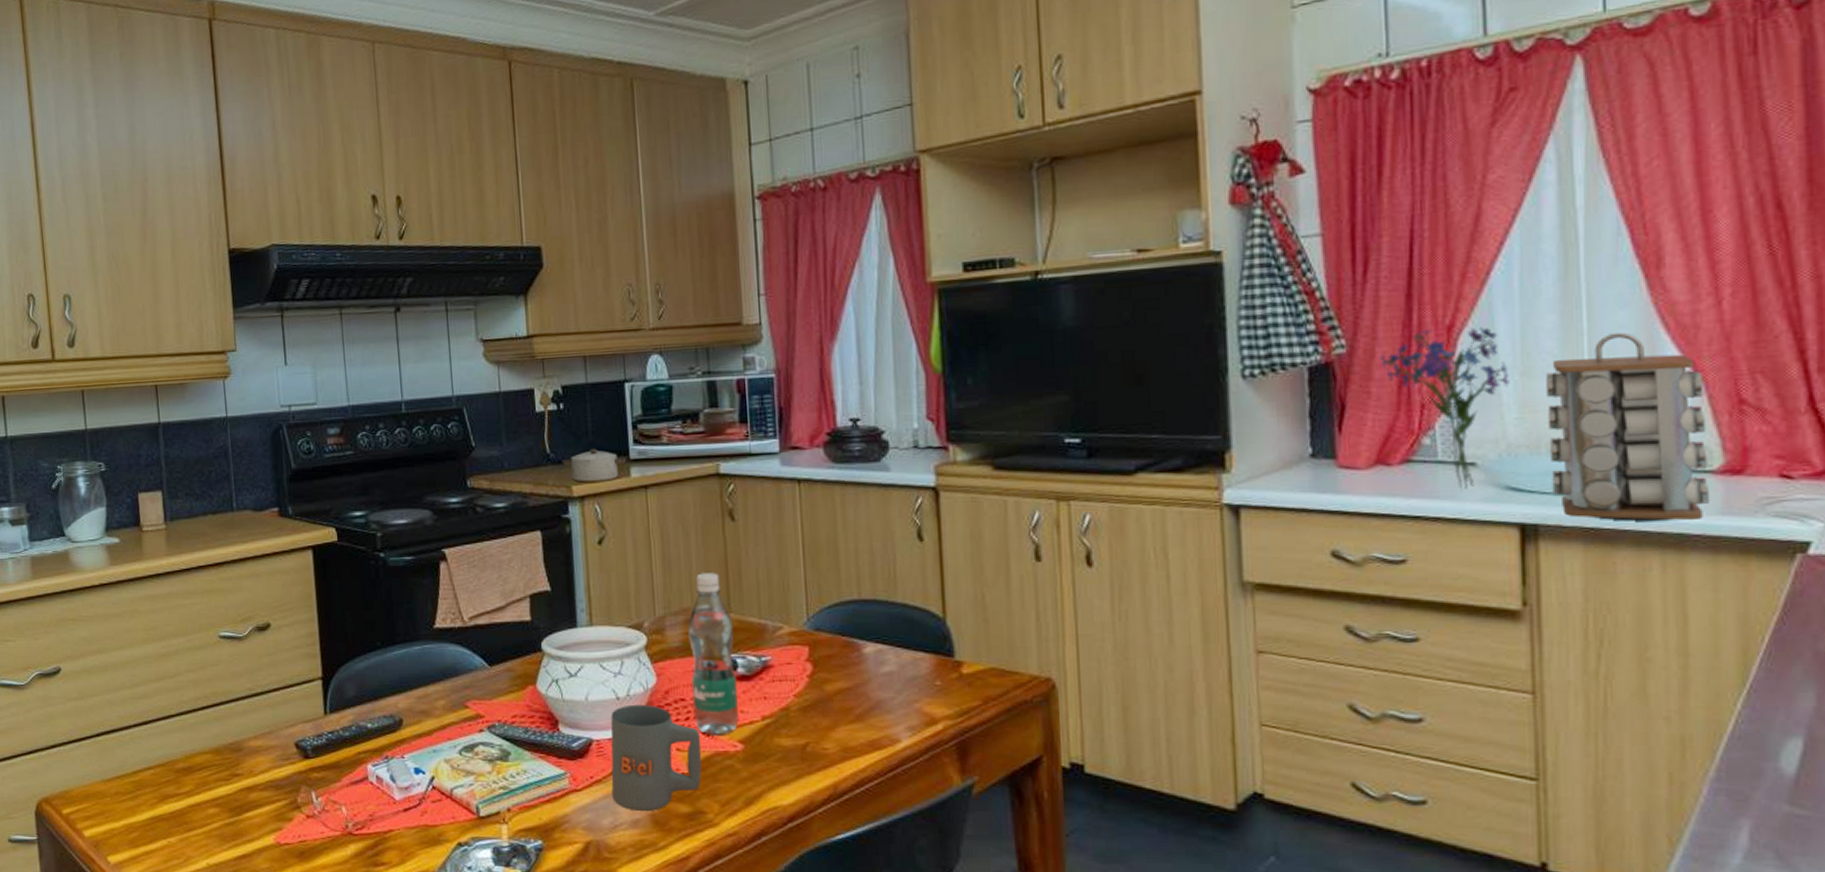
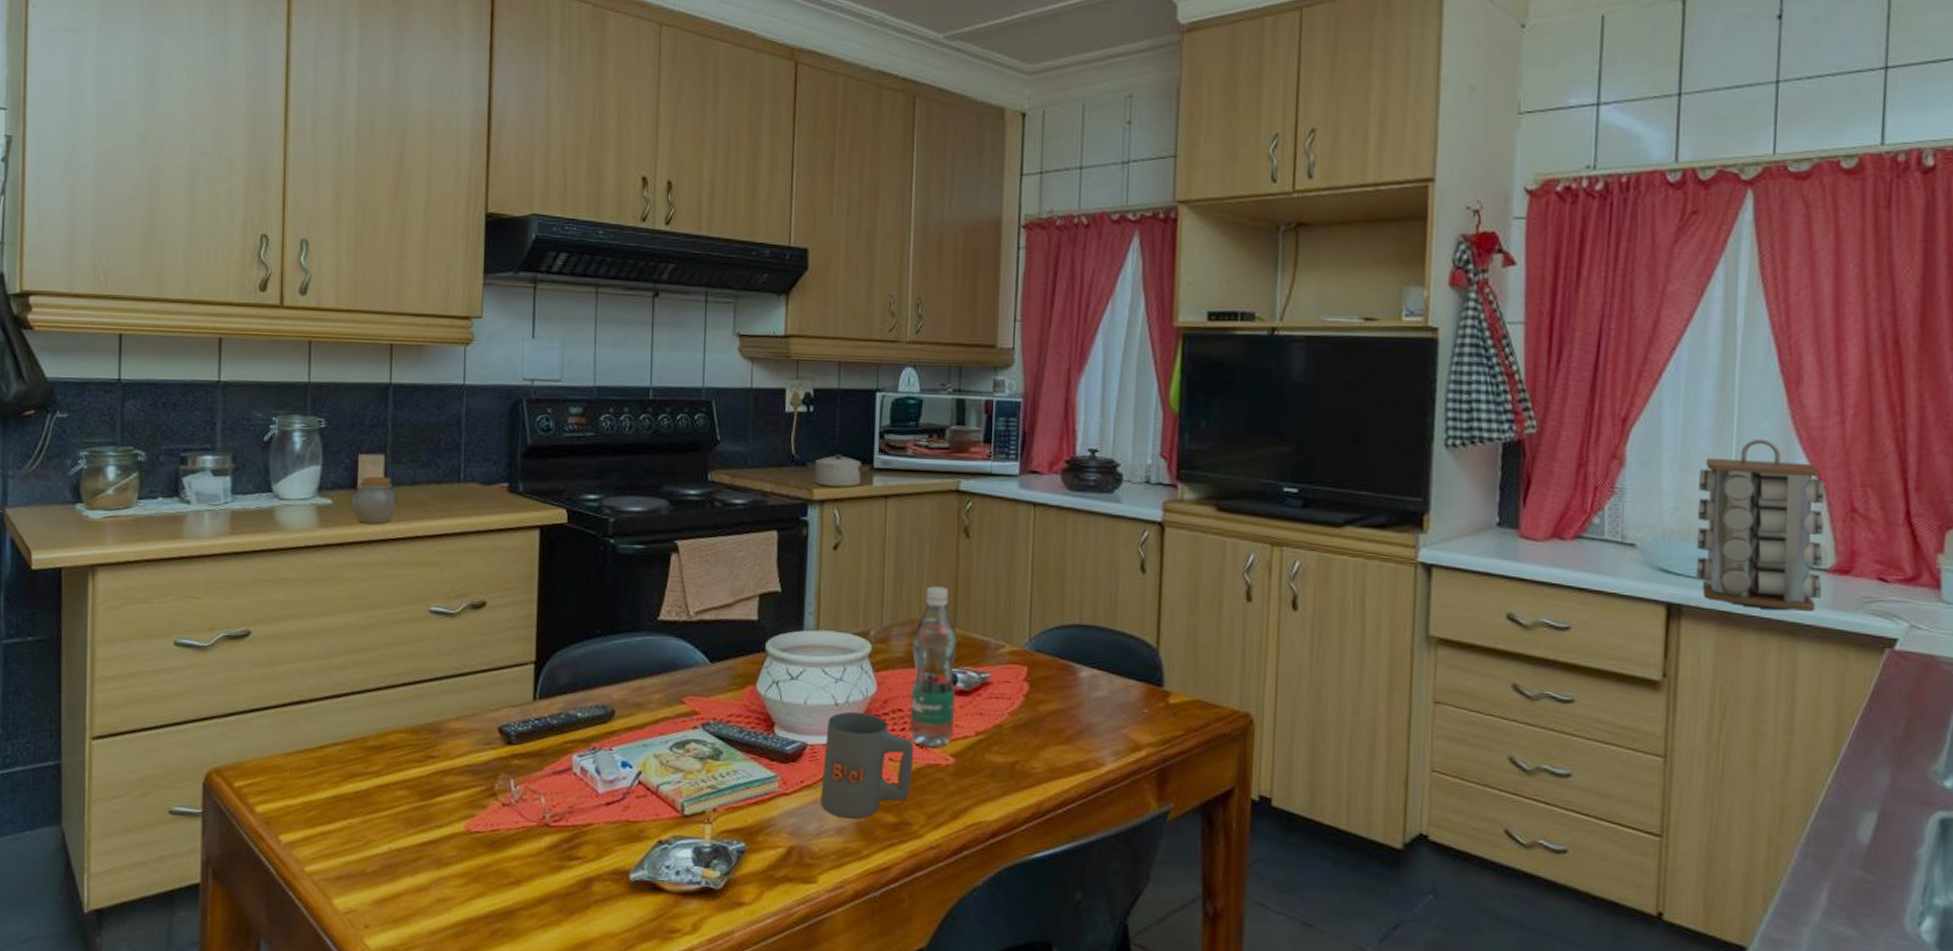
jar: none [137,512,180,559] -> present [352,476,399,525]
flowers: present [1379,327,1510,492] -> none [1563,418,1670,569]

